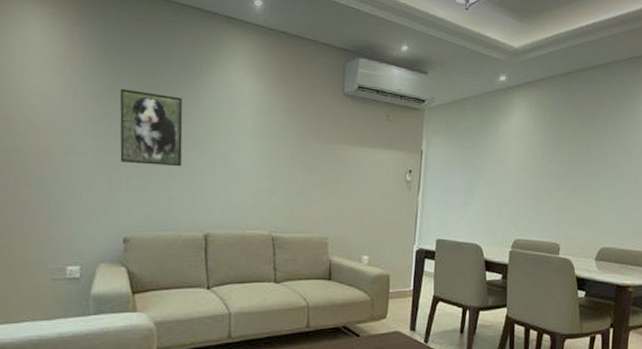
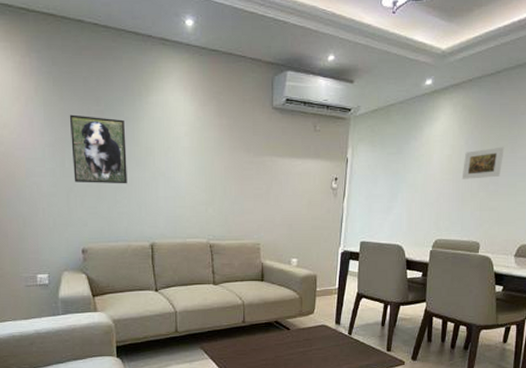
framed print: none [538,146,580,178] -> present [461,146,505,179]

